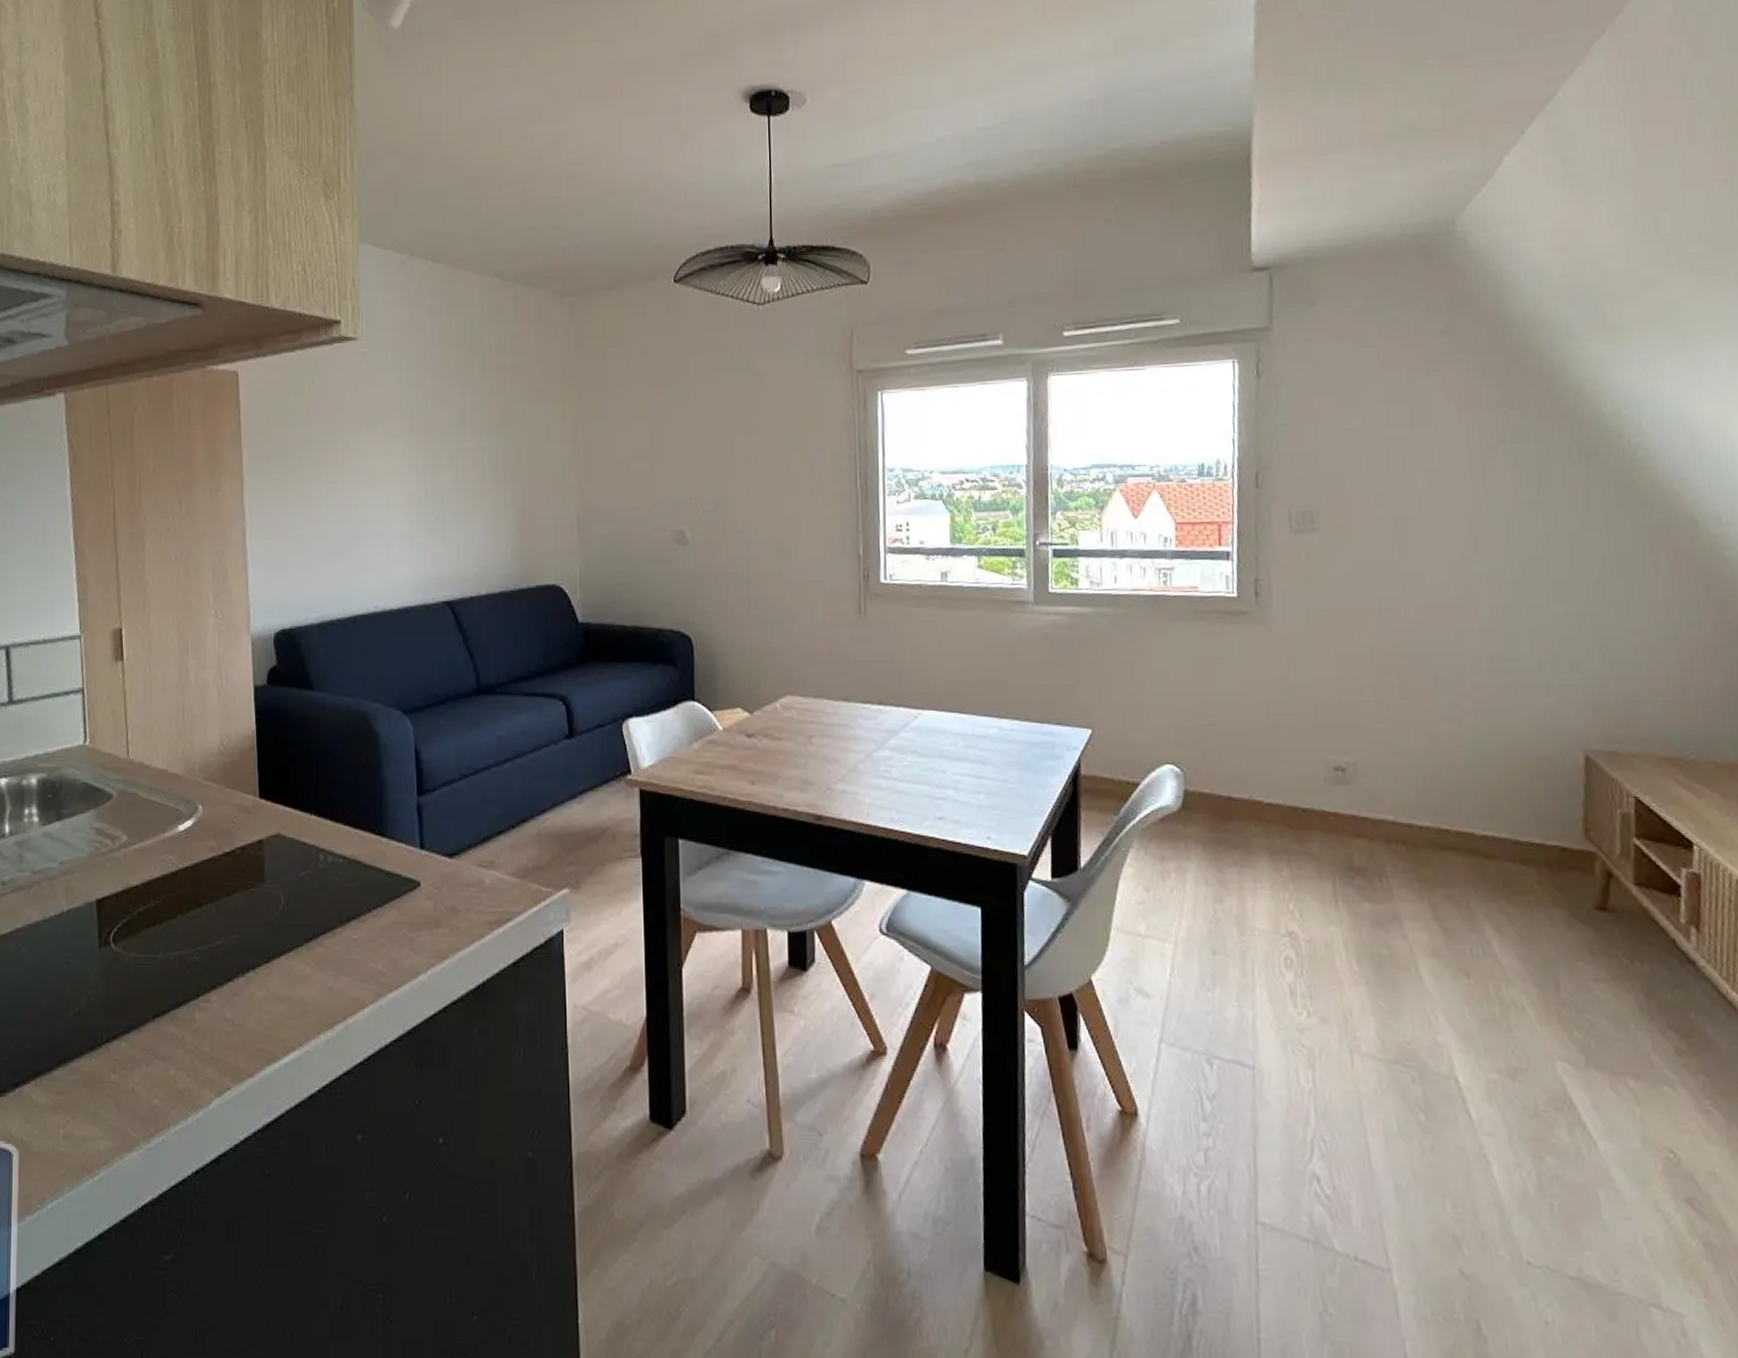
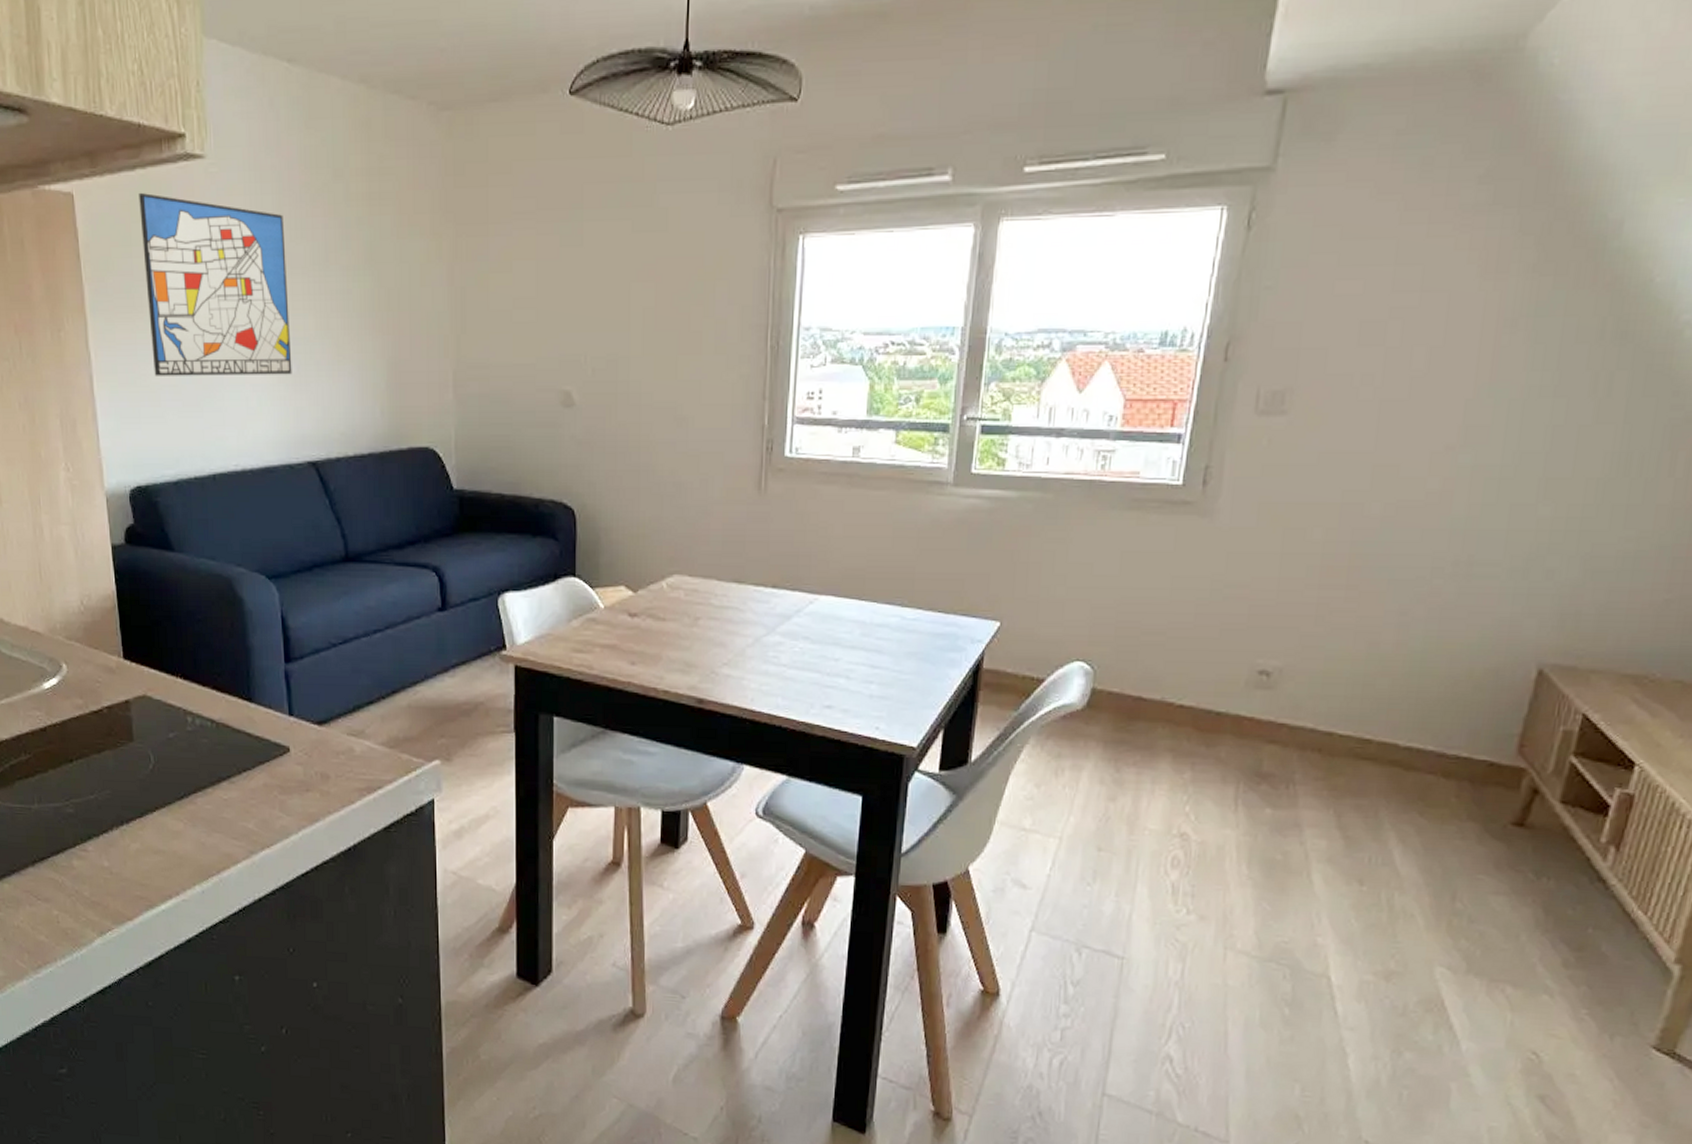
wall art: none [297,369,431,528] -> present [139,192,292,376]

